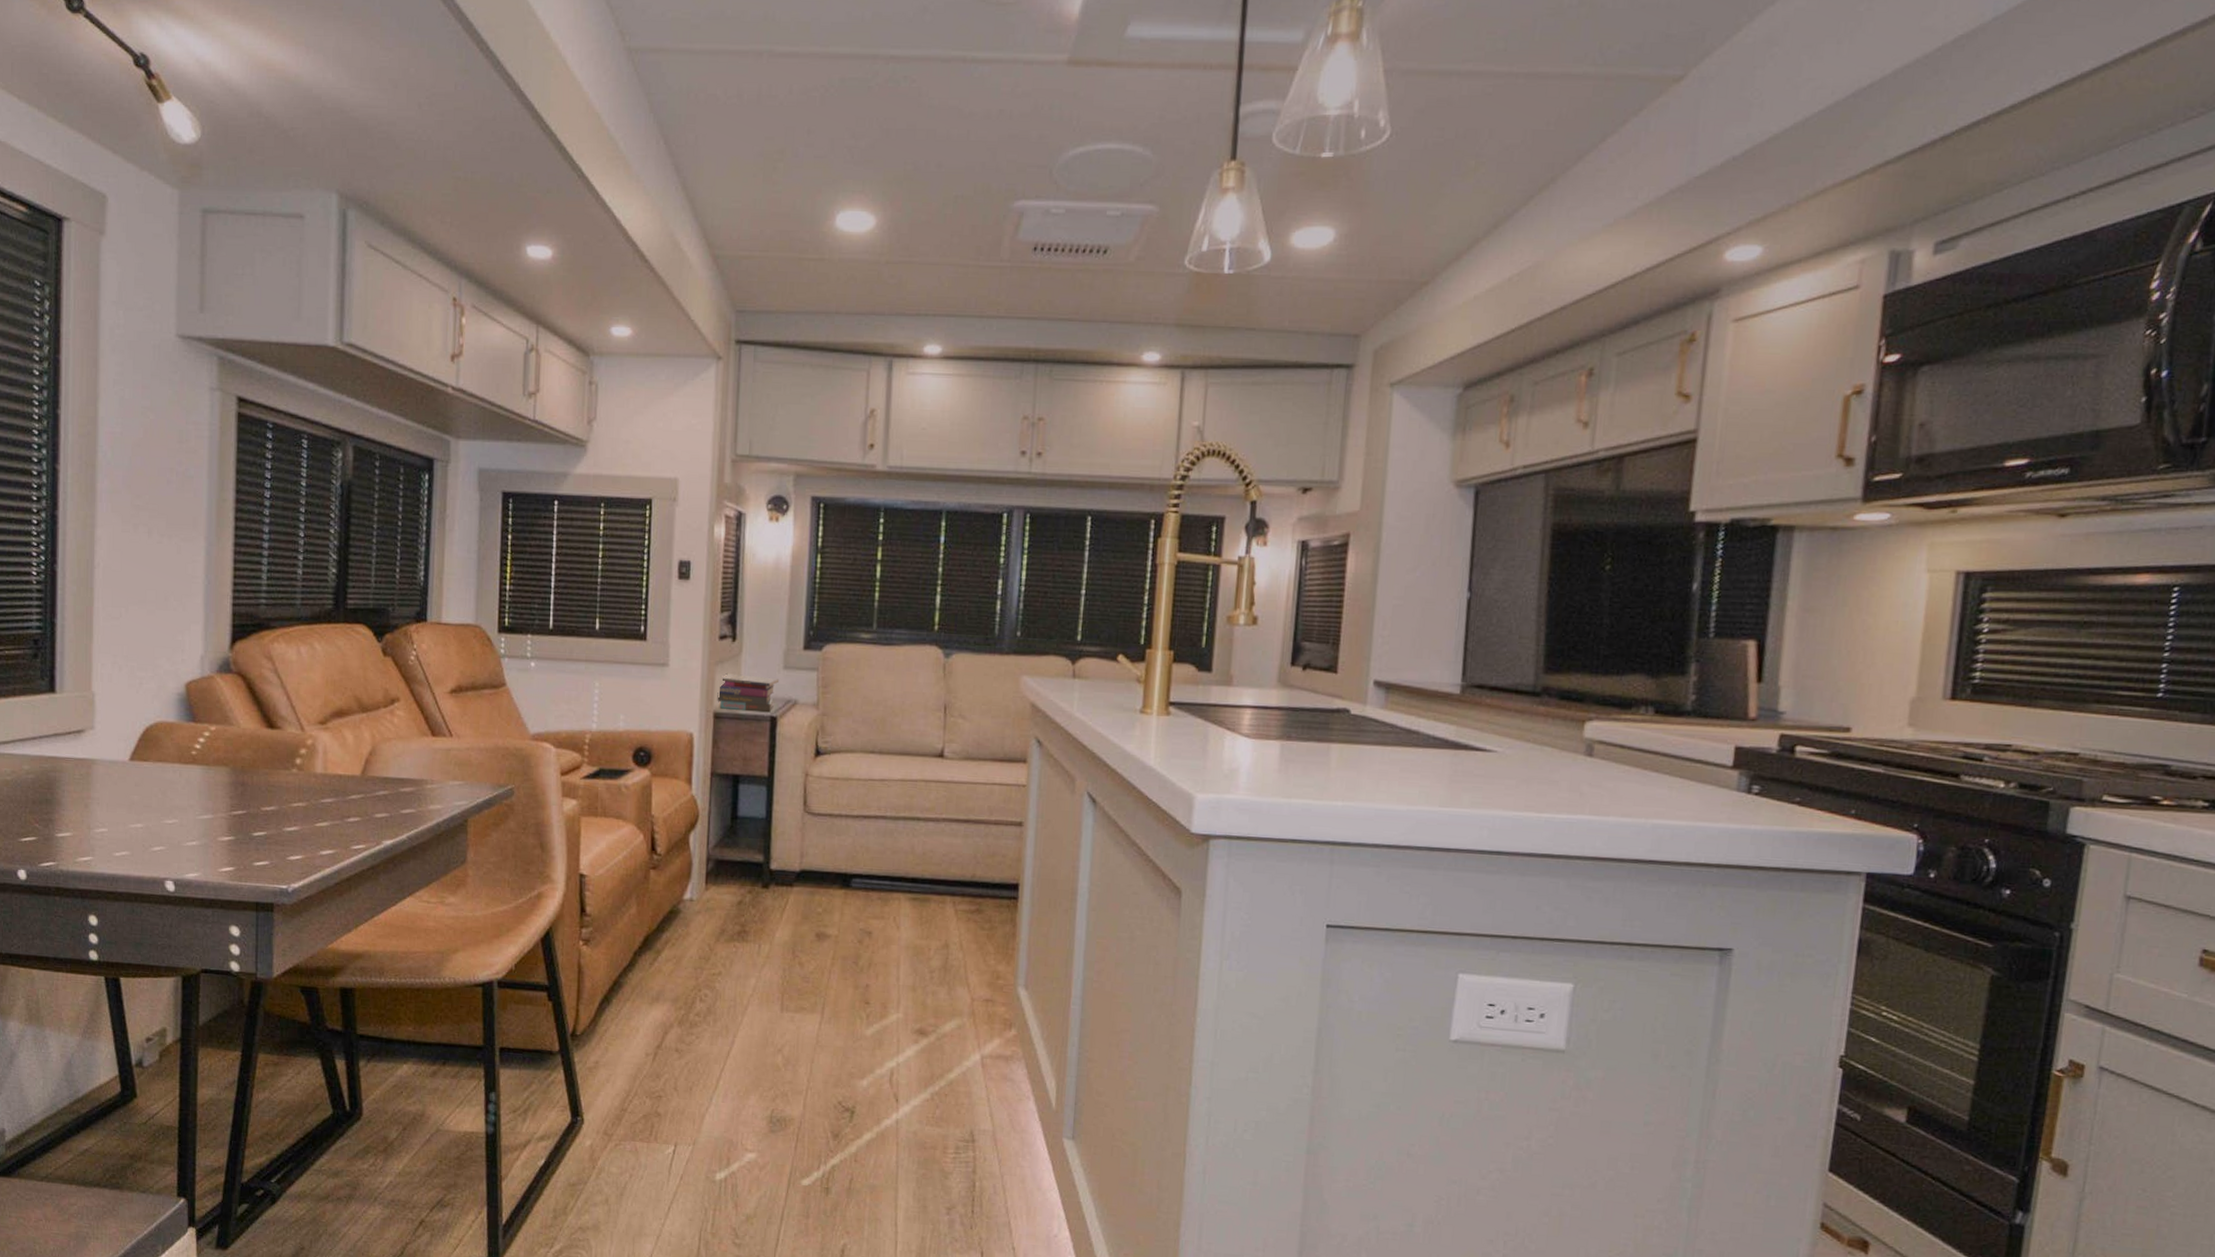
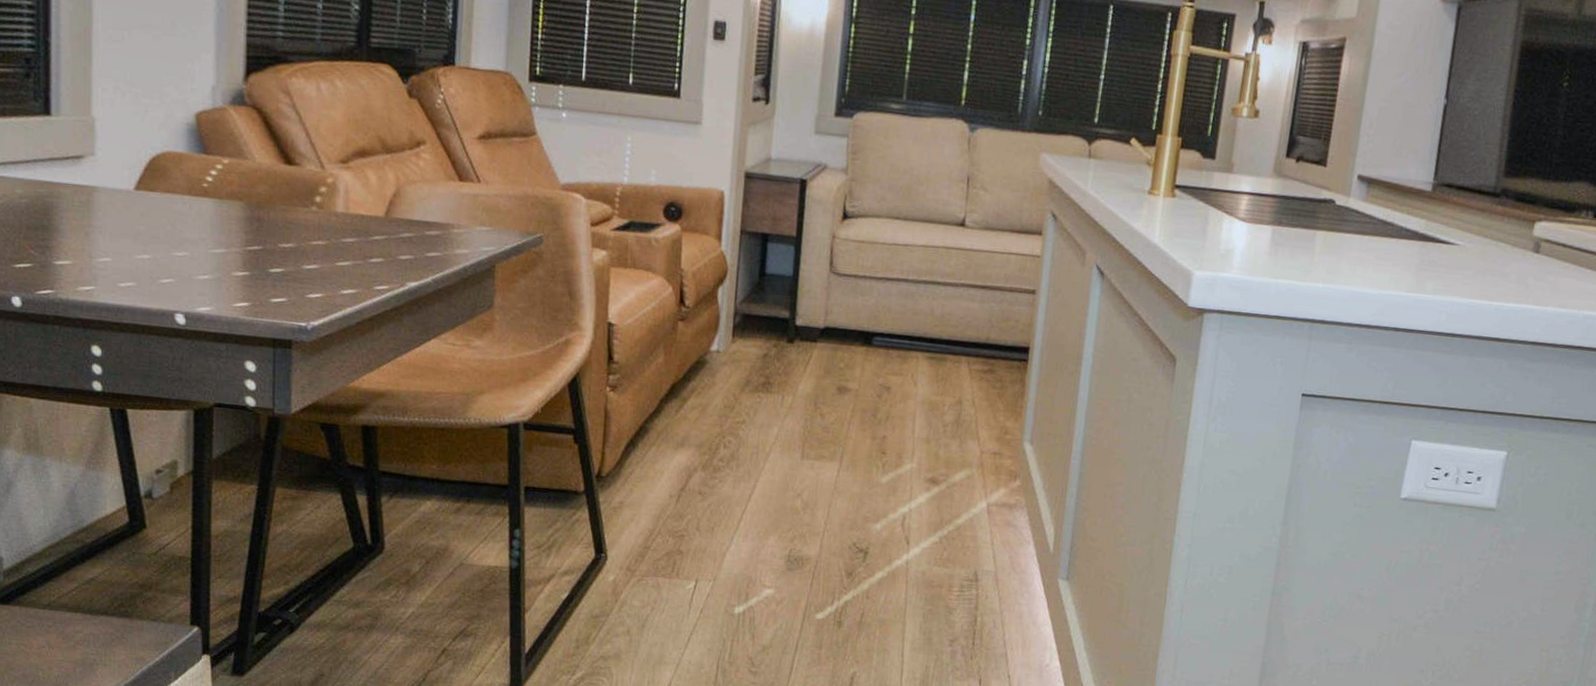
books: present [717,673,780,713] -> none [748,135,811,176]

